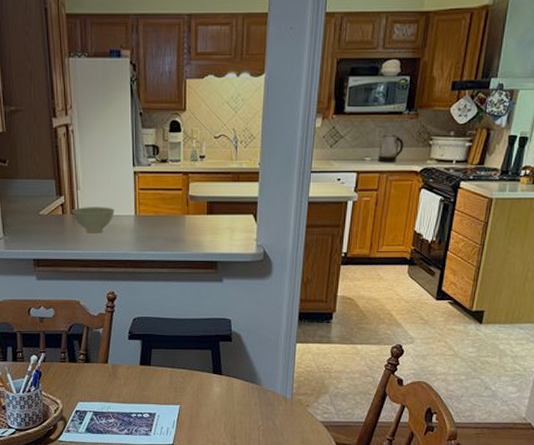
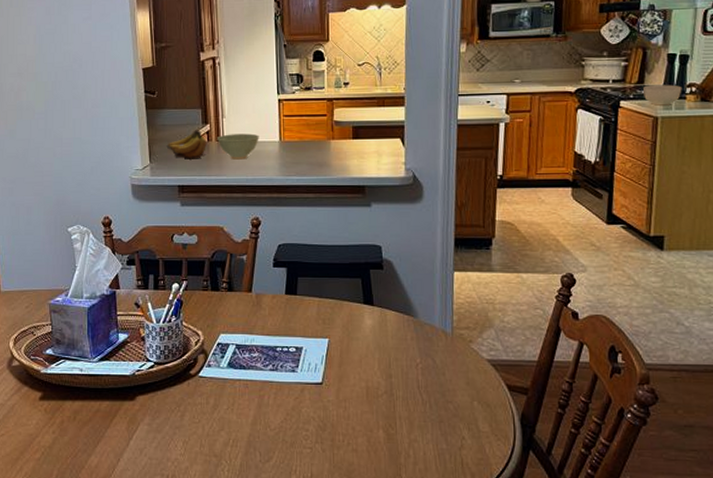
fruit: none [20,202,61,233] -> present [166,130,206,159]
kettle: present [377,134,404,163] -> none [527,56,555,85]
bowl: none [482,166,518,187] -> present [643,84,682,106]

